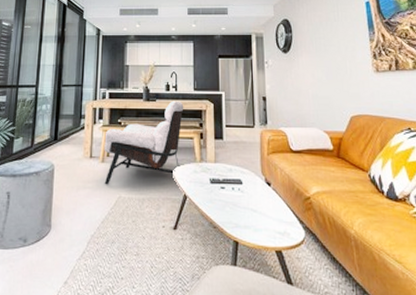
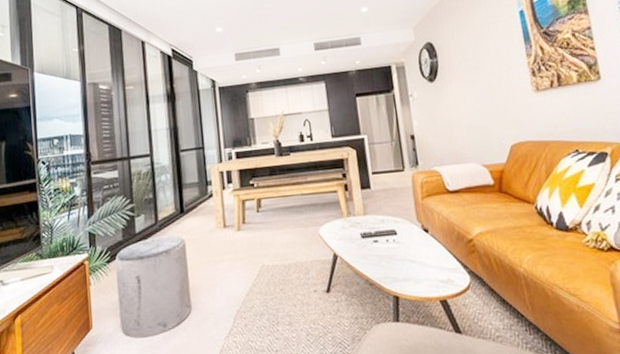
lounge chair: present [104,100,184,185] -> none [237,151,325,255]

